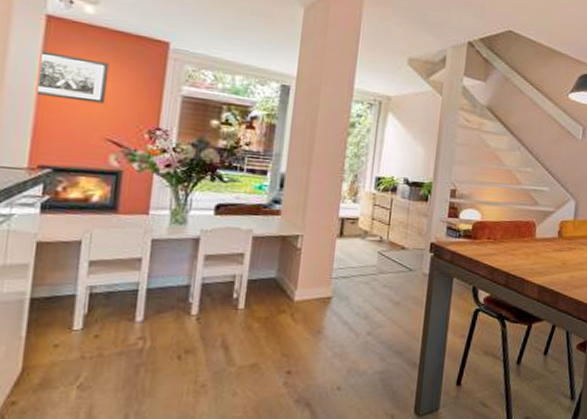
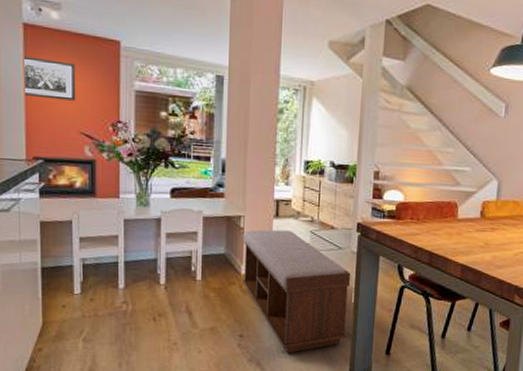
bench: none [295,250,421,391] -> present [243,229,351,354]

